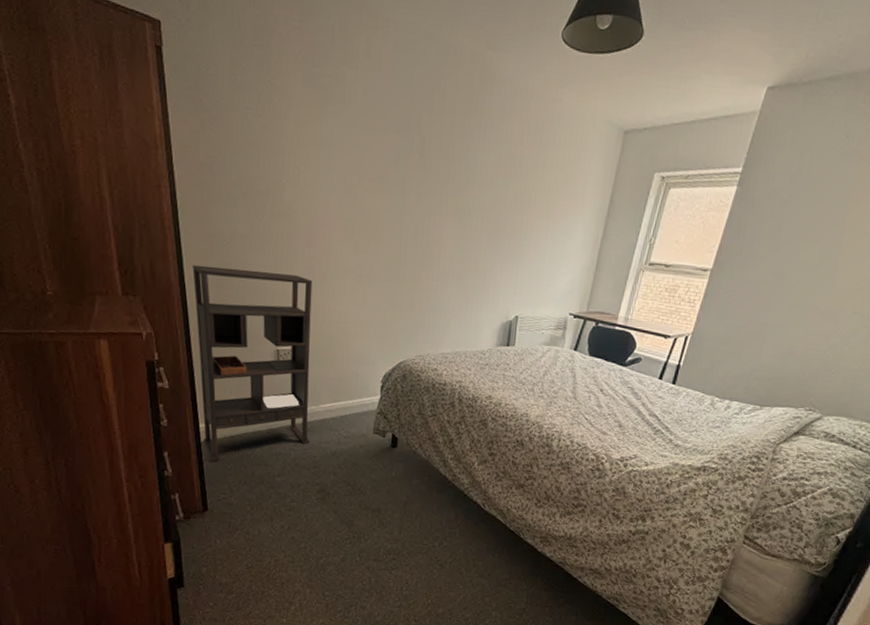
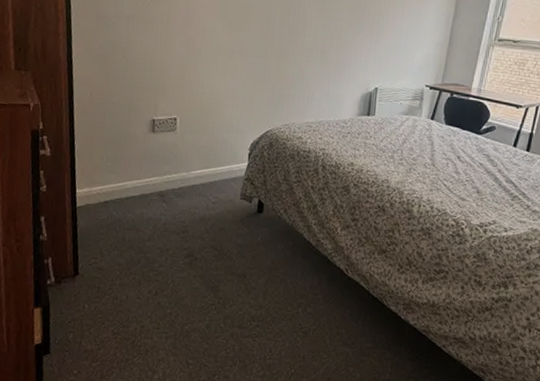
bookshelf: present [192,264,313,461] -> none [78,42,188,226]

